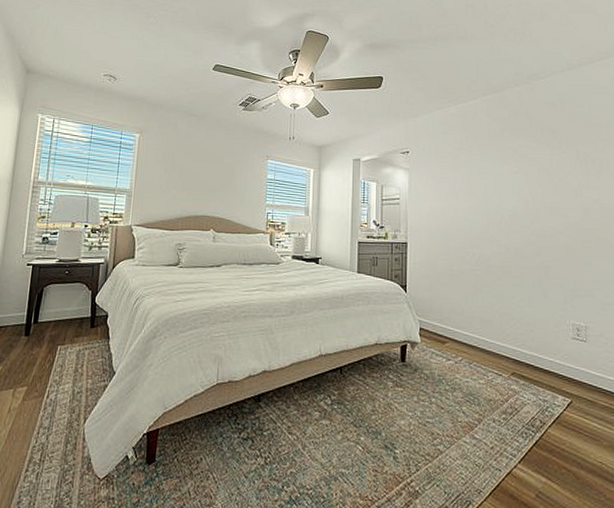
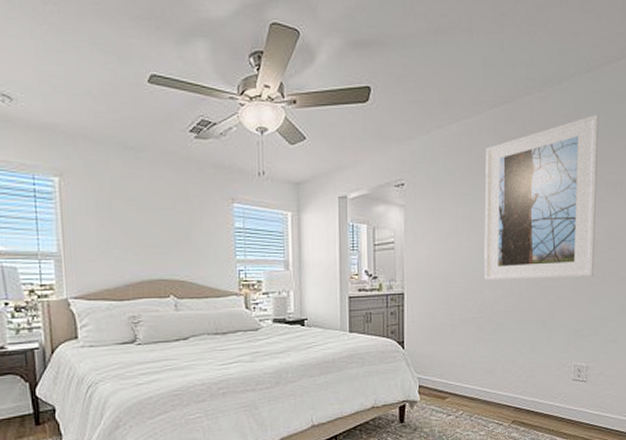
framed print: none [480,103,587,241] -> present [484,114,599,281]

